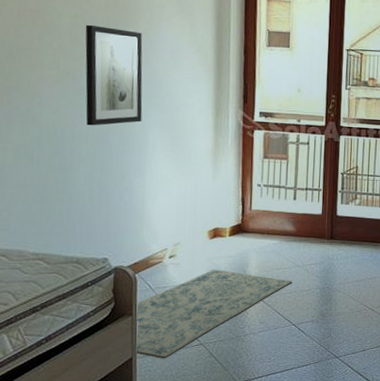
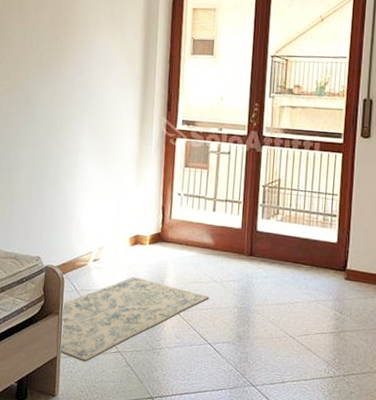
wall art: present [85,24,143,126] -> none [29,38,79,131]

